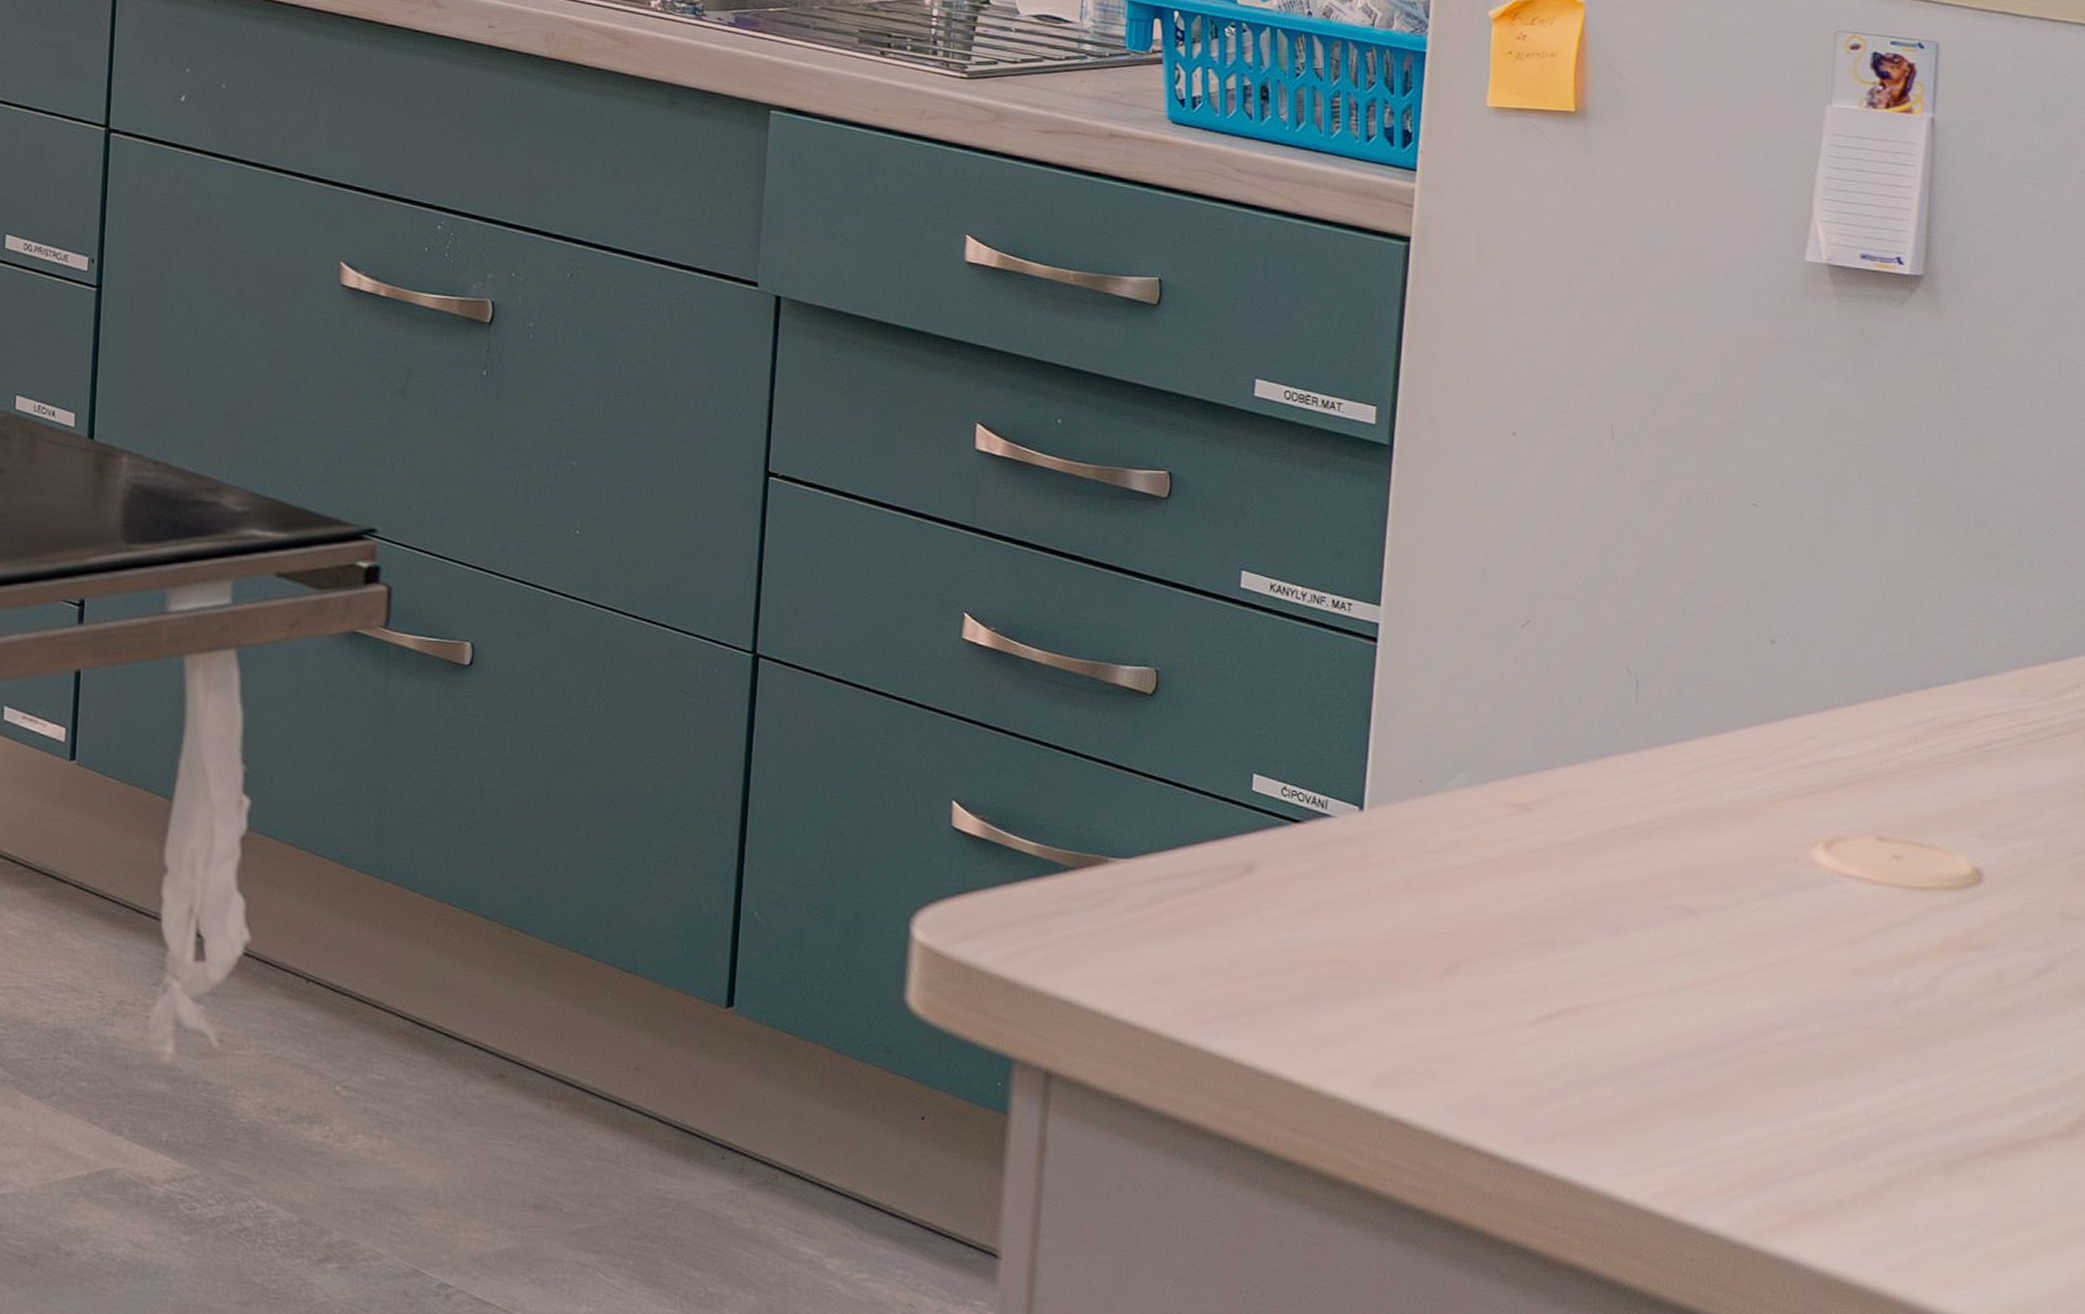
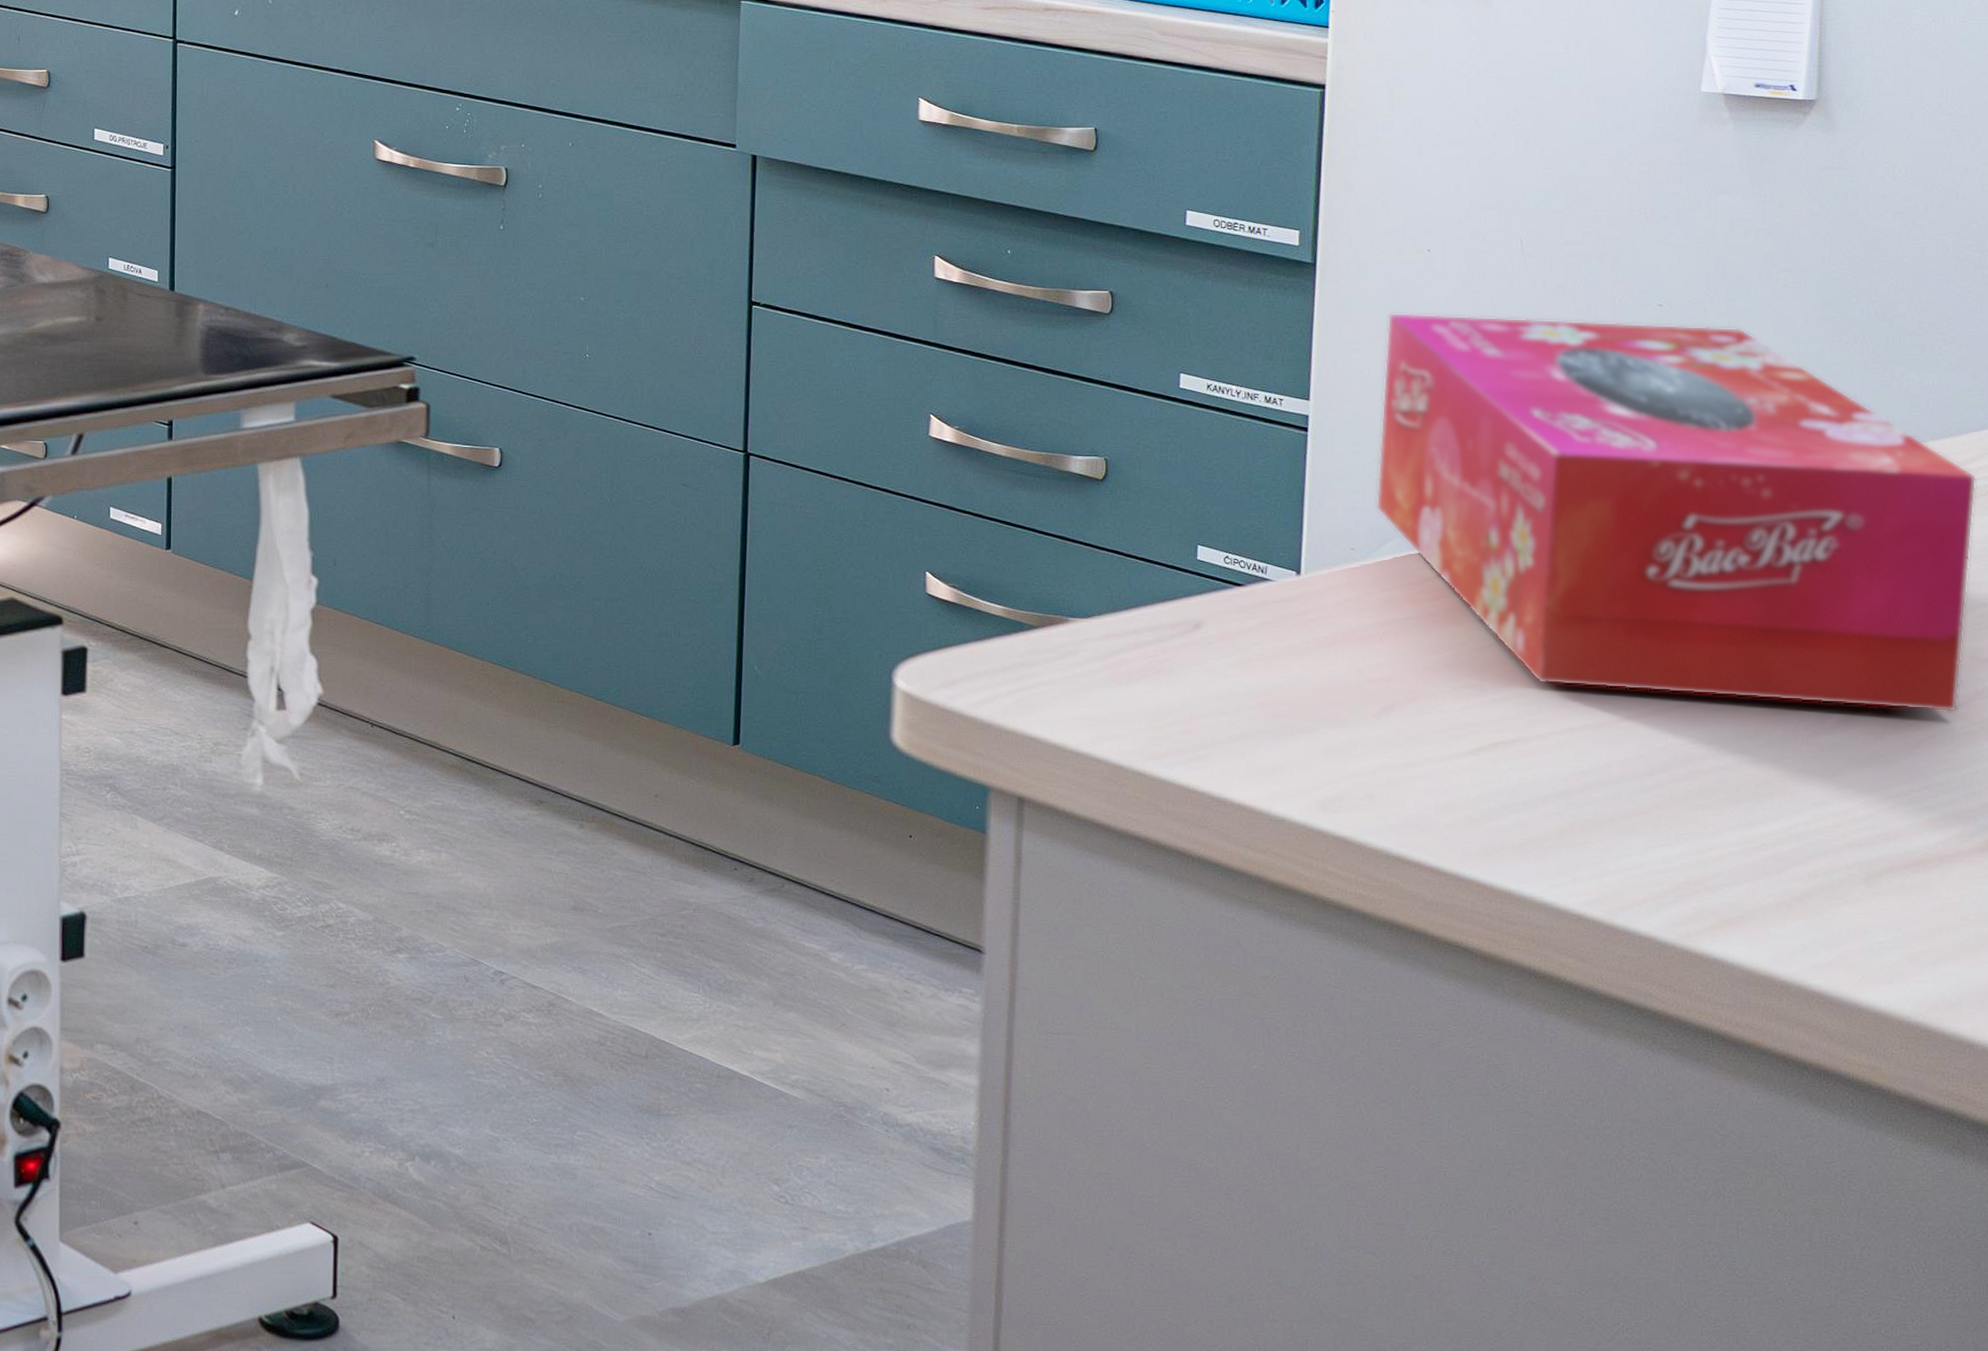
tissue box: none [1447,505,2072,977] -> present [1376,312,1977,712]

